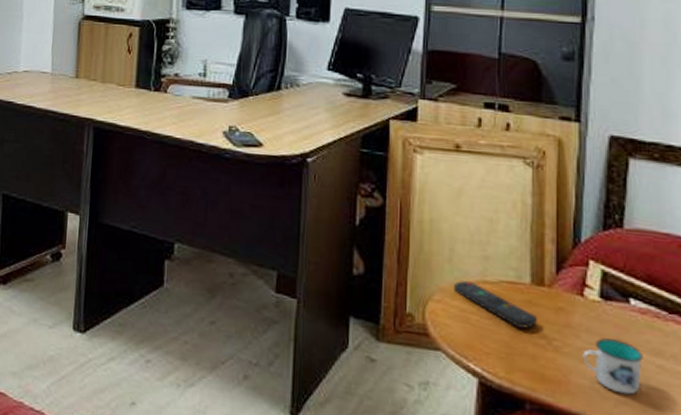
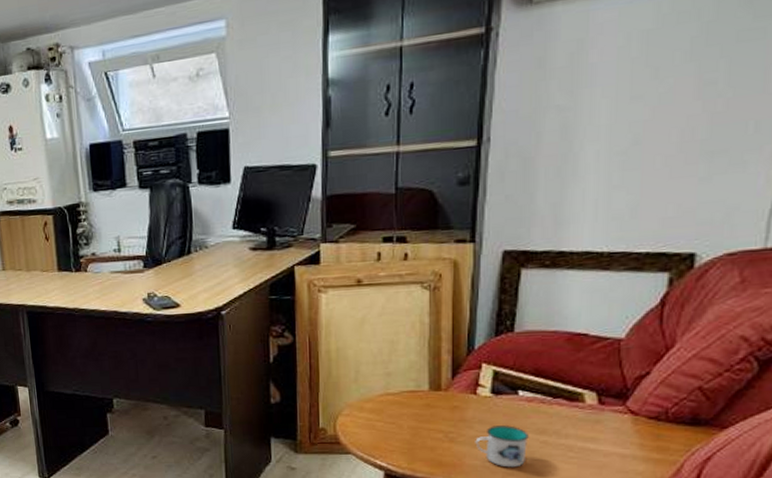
remote control: present [454,280,537,329] -> none [361,395,435,427]

